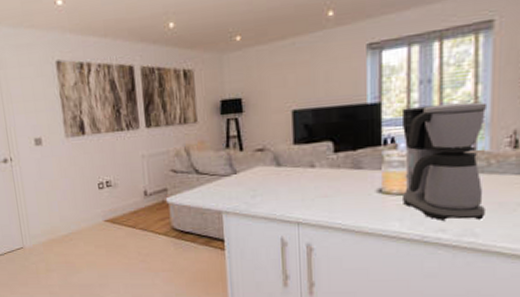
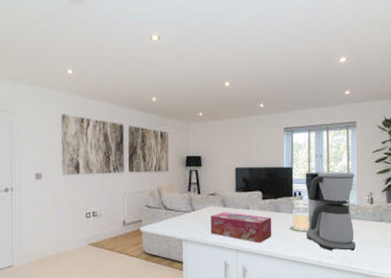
tissue box: none [259,172,349,213] -> present [211,211,272,243]

